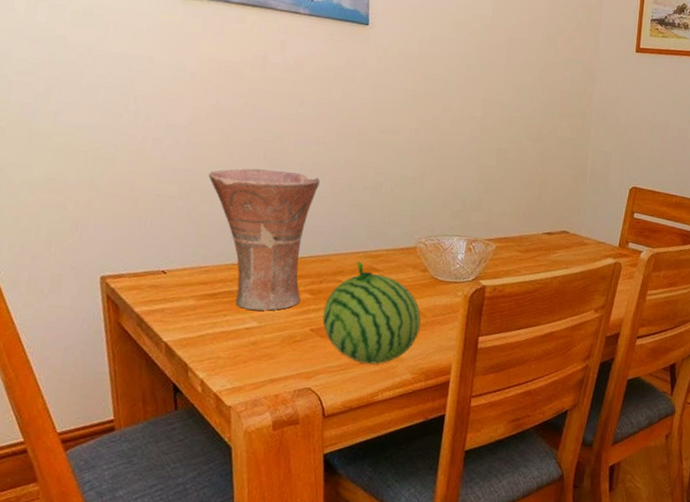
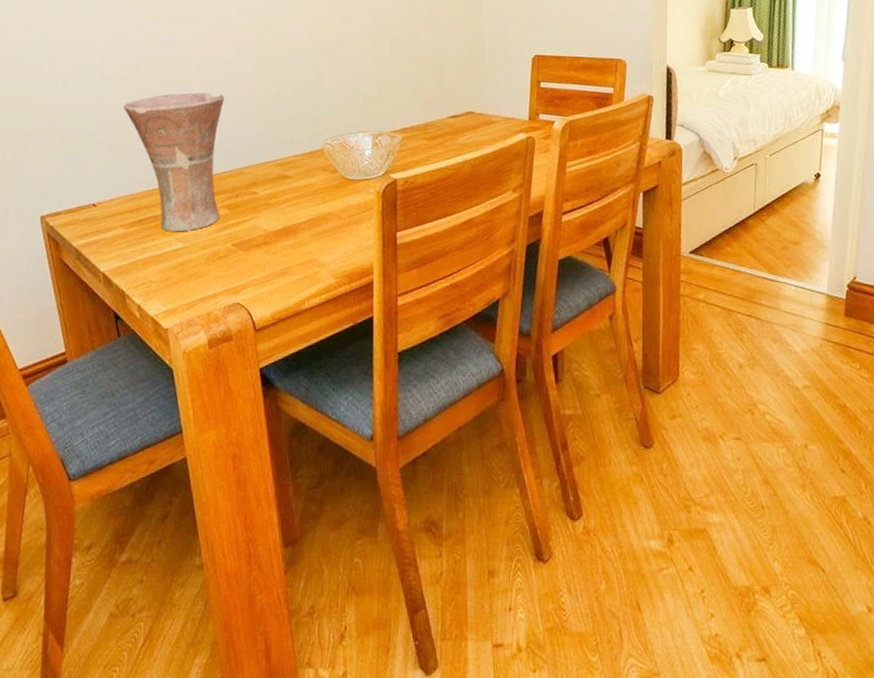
fruit: present [322,262,421,364] -> none [243,171,337,272]

